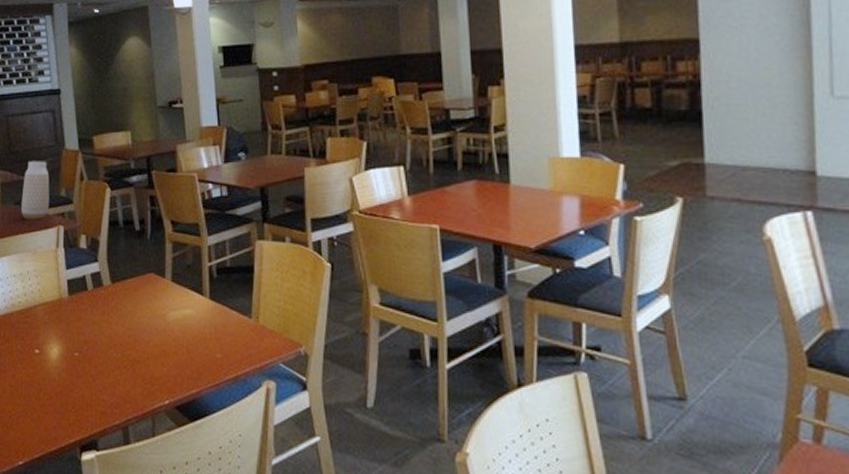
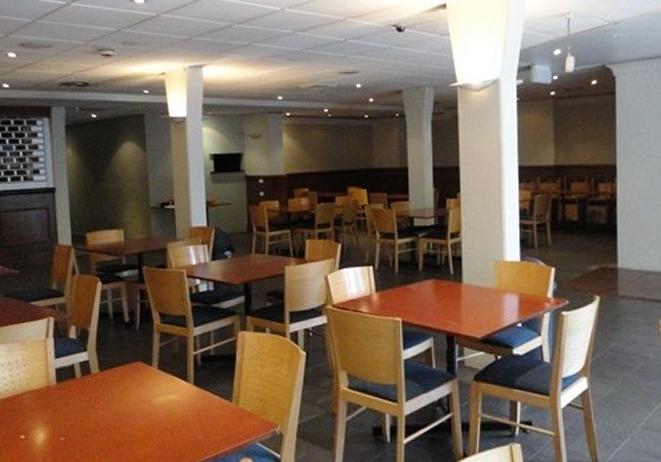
vase: present [21,161,50,220] -> none [12,255,42,312]

